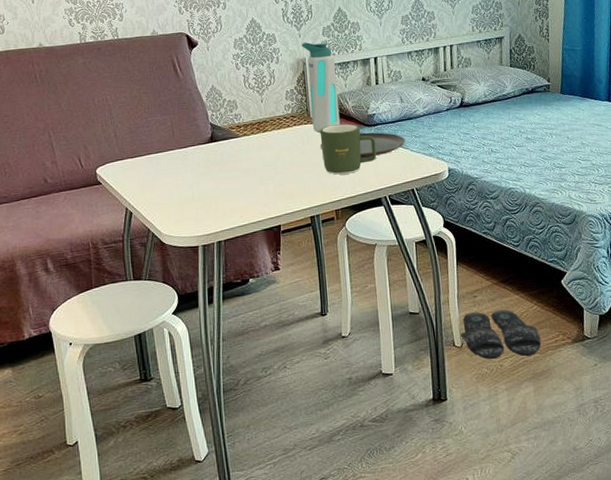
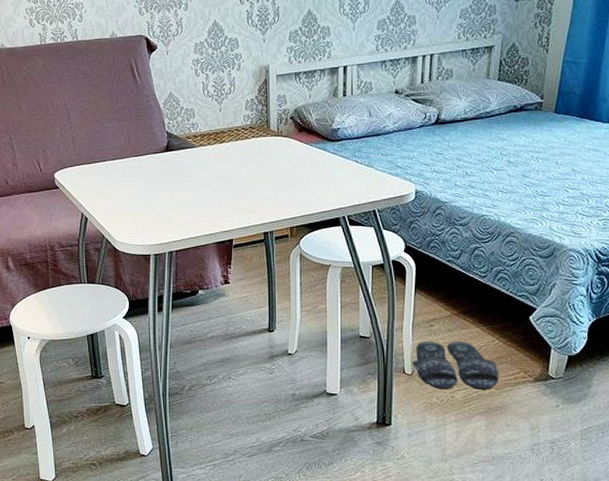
water bottle: present [301,42,341,132] -> none [265,48,302,145]
mug: present [320,123,377,175] -> none [279,137,338,191]
plate: present [320,132,406,158] -> none [278,147,371,174]

